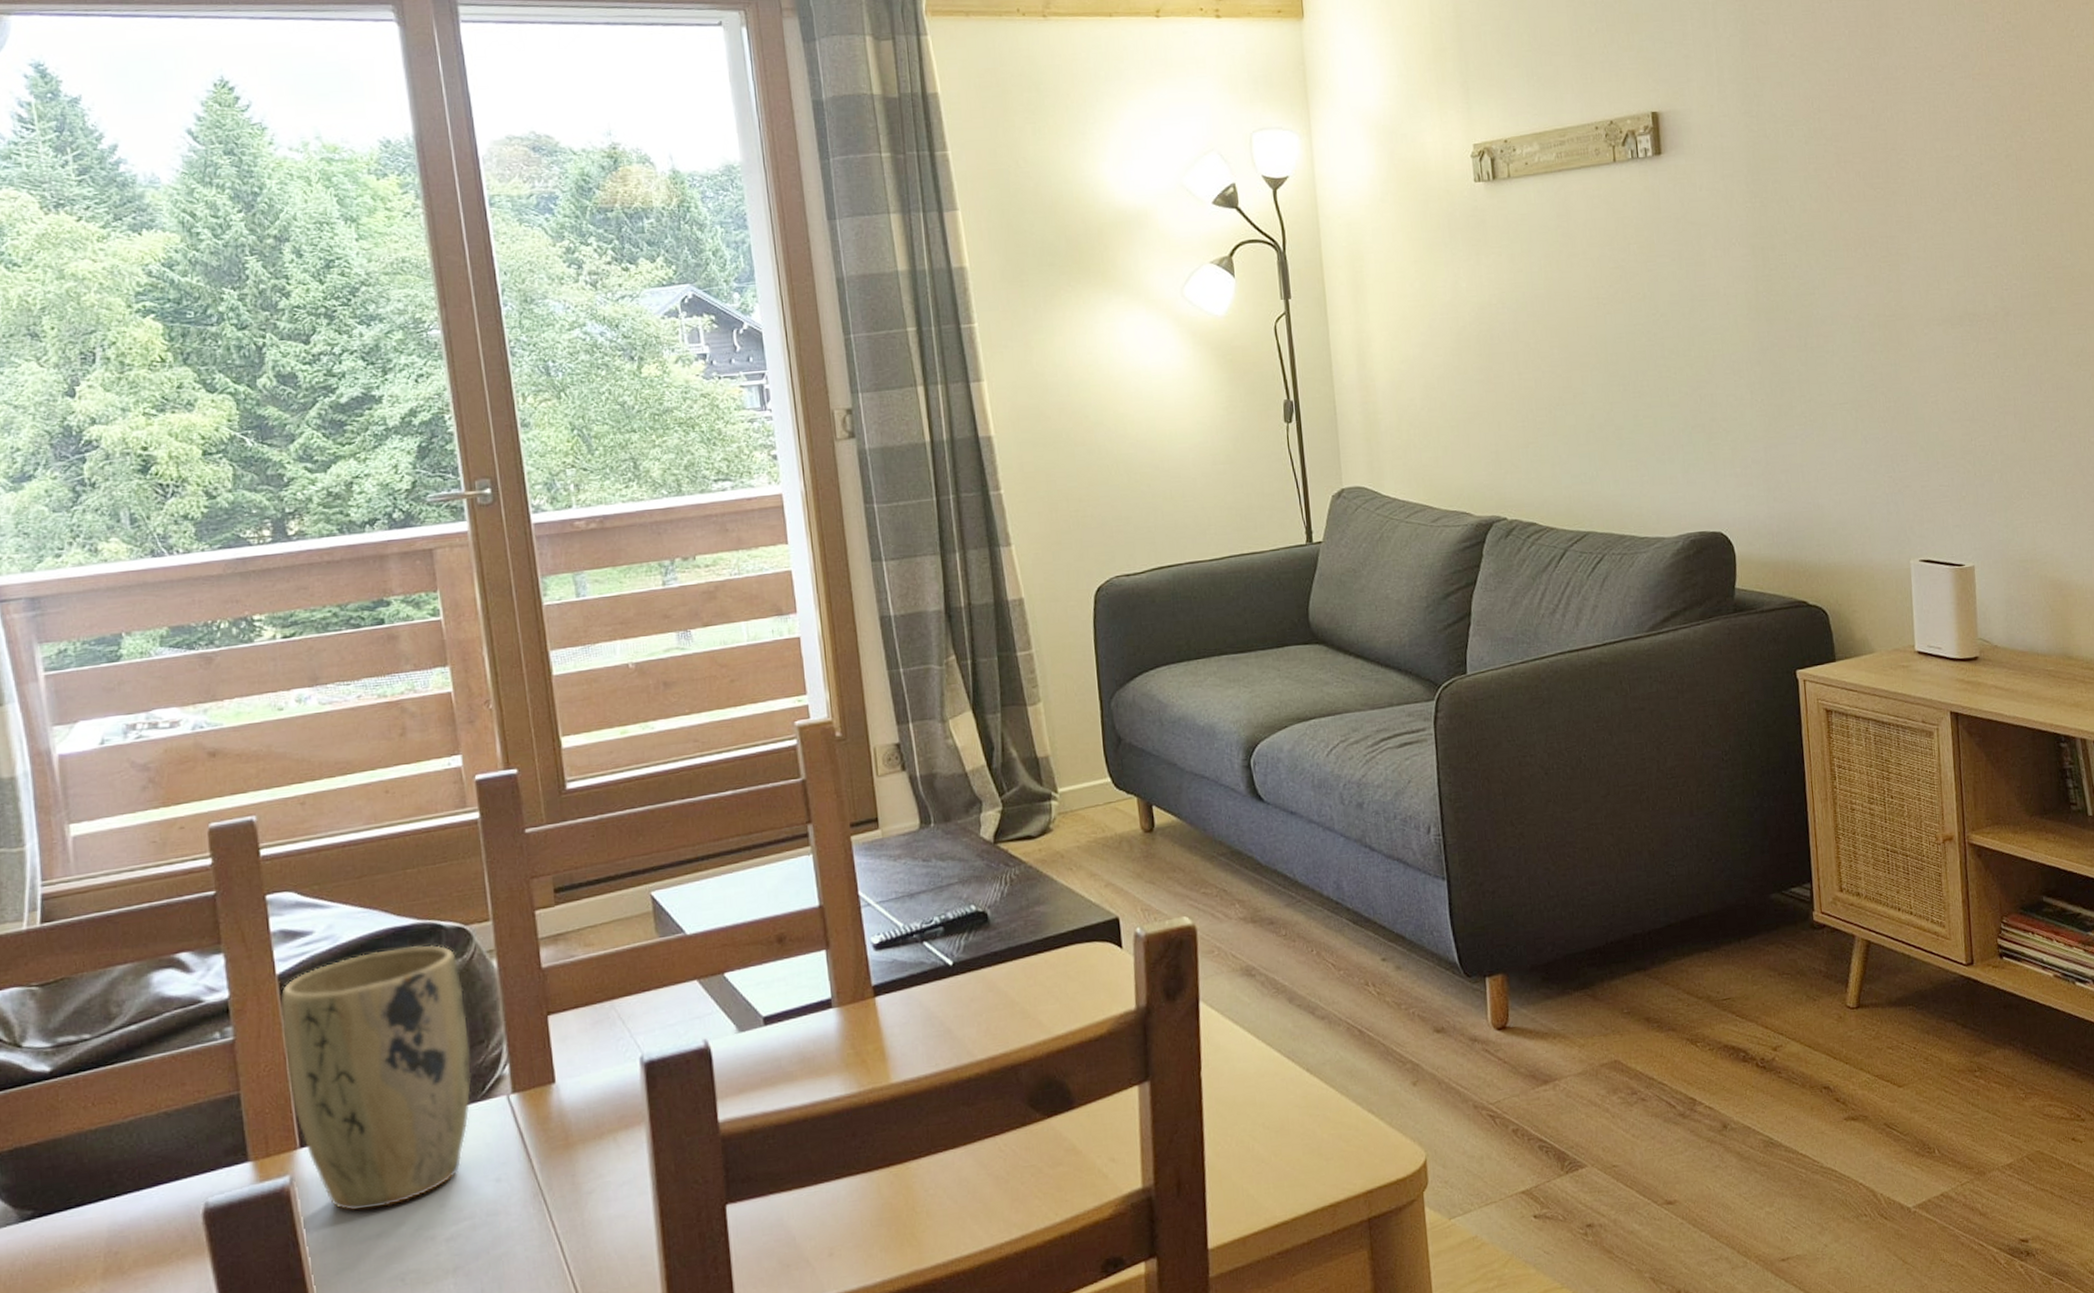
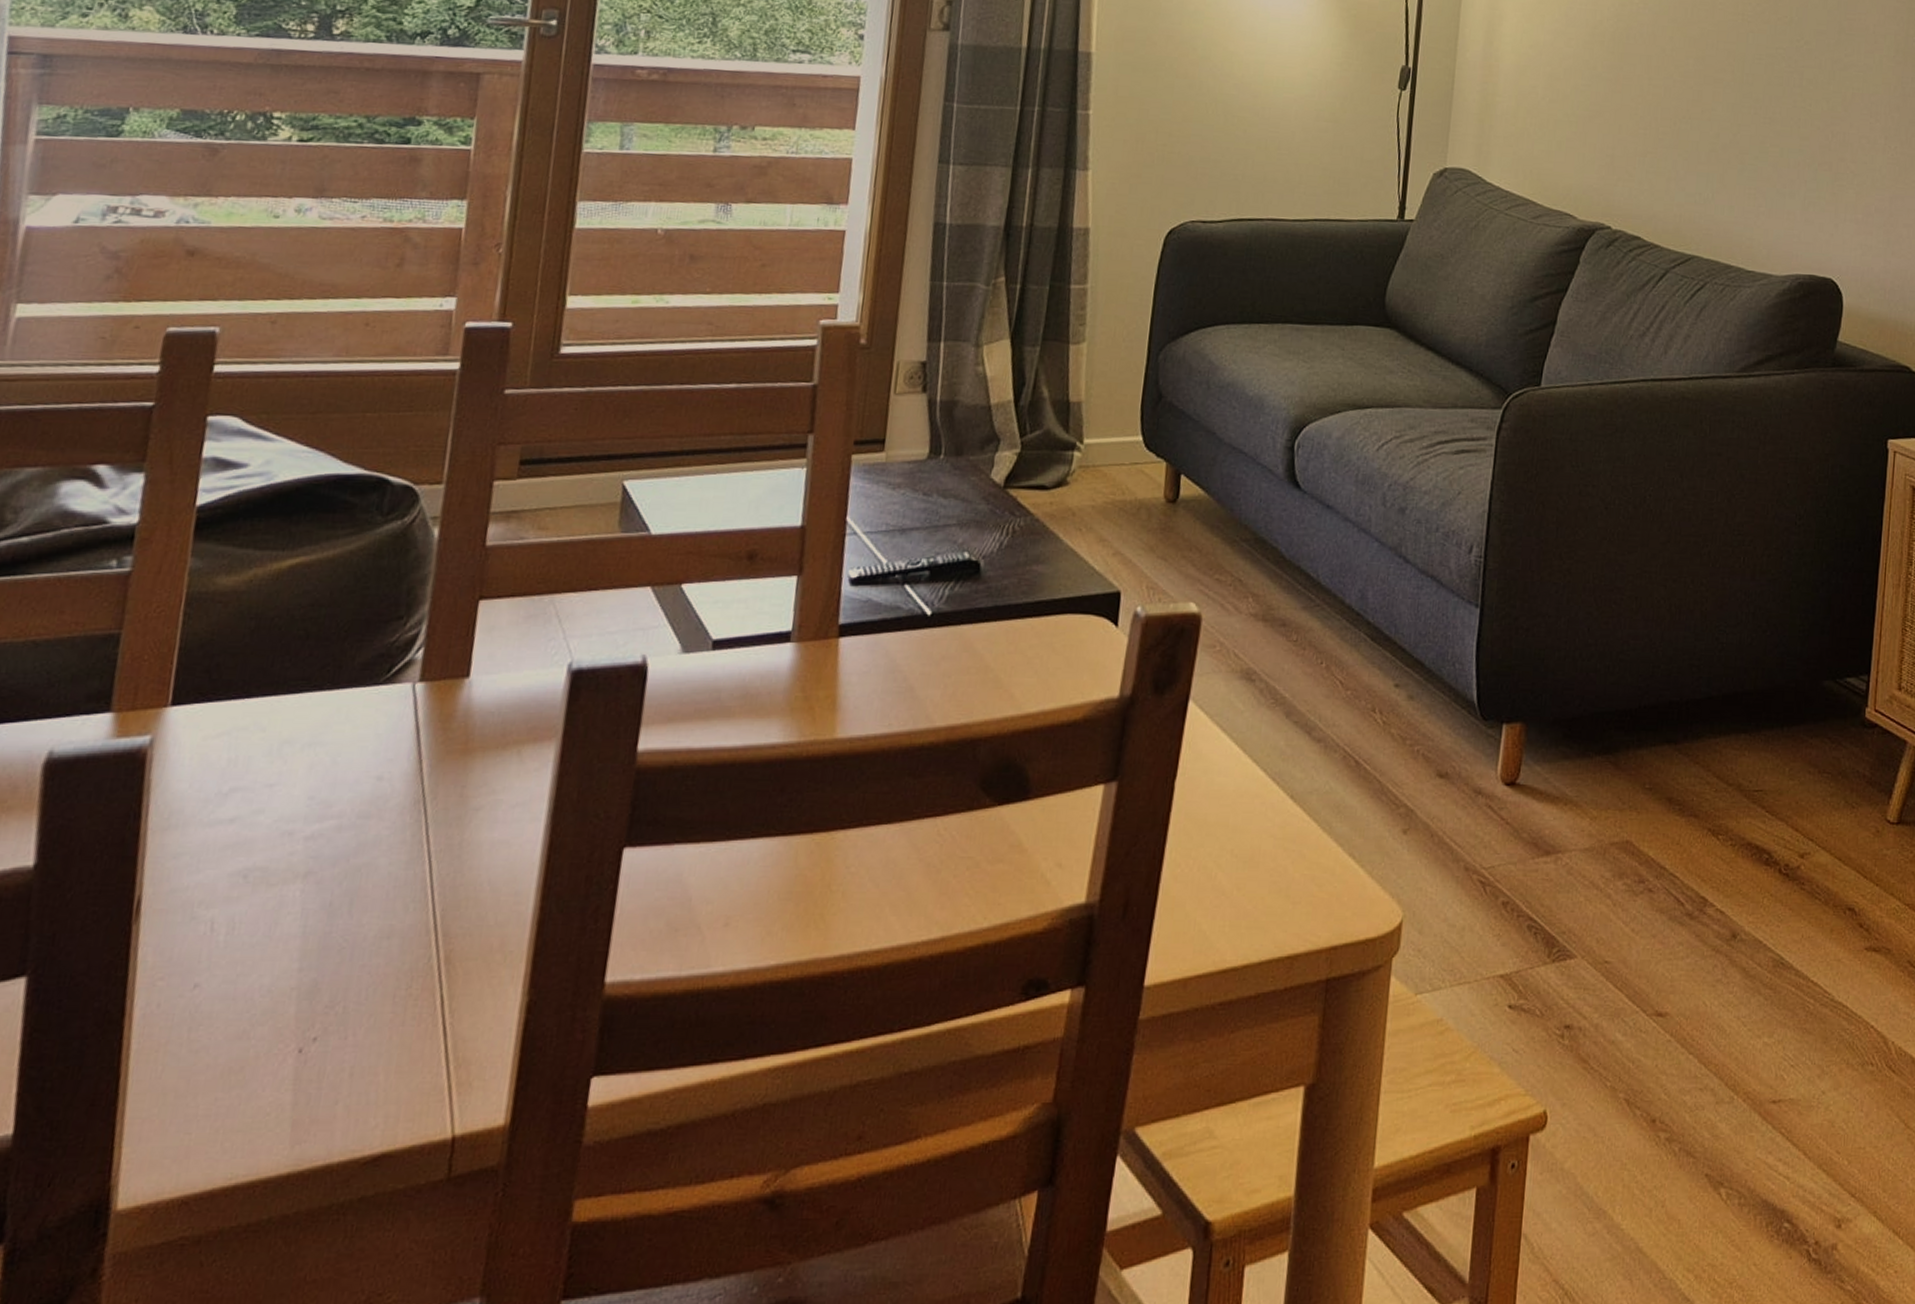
plant pot: present [280,944,472,1211] -> none [175,497,397,789]

